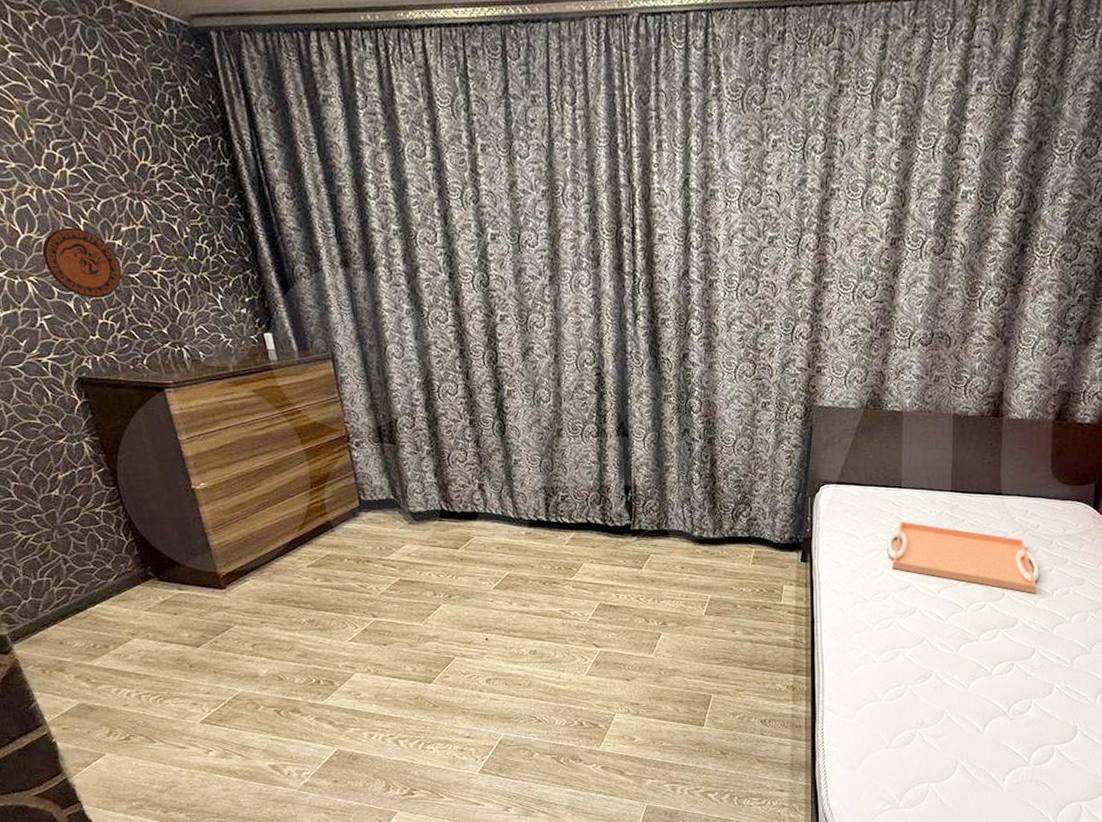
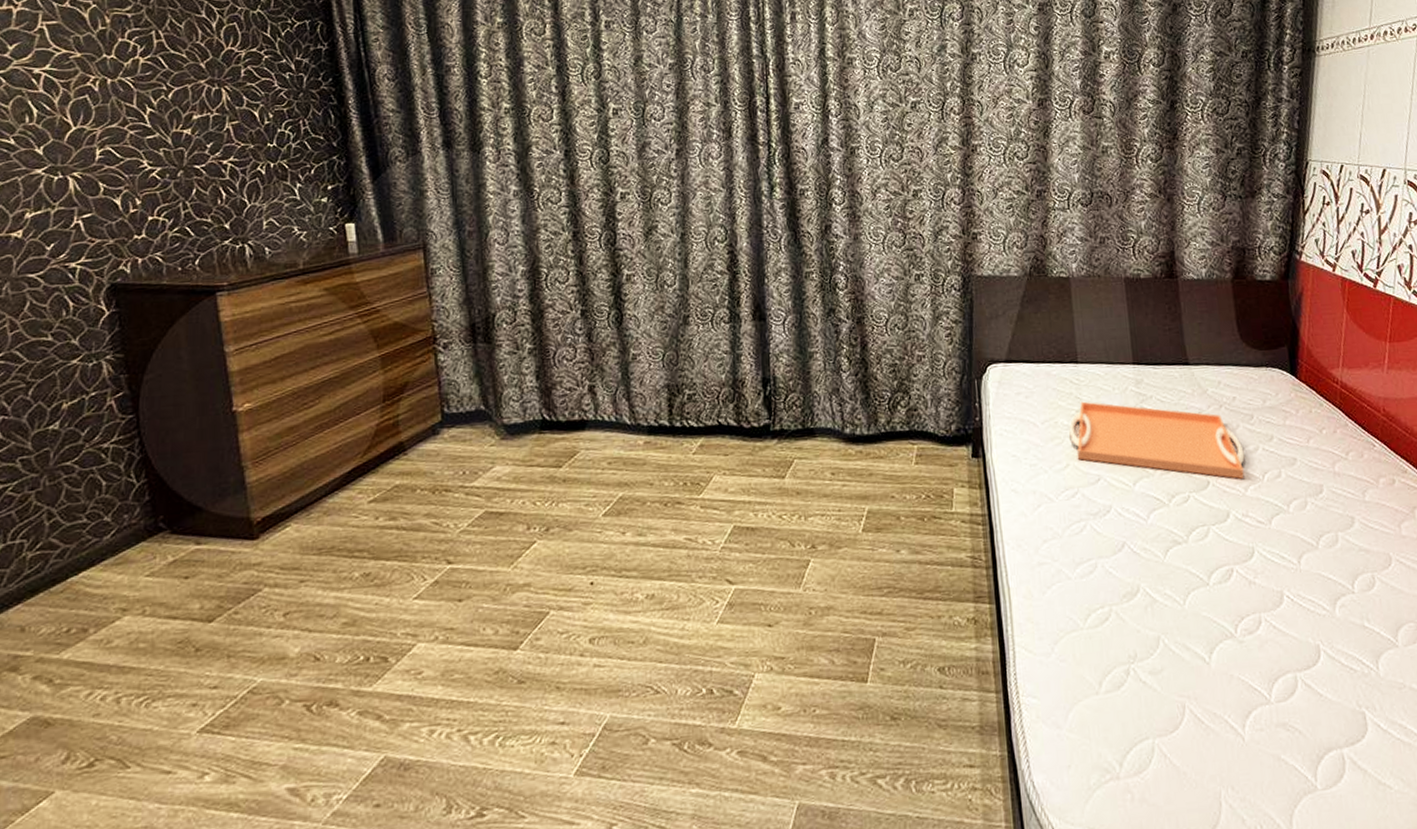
decorative plate: present [42,227,122,299] -> none [94,117,185,194]

